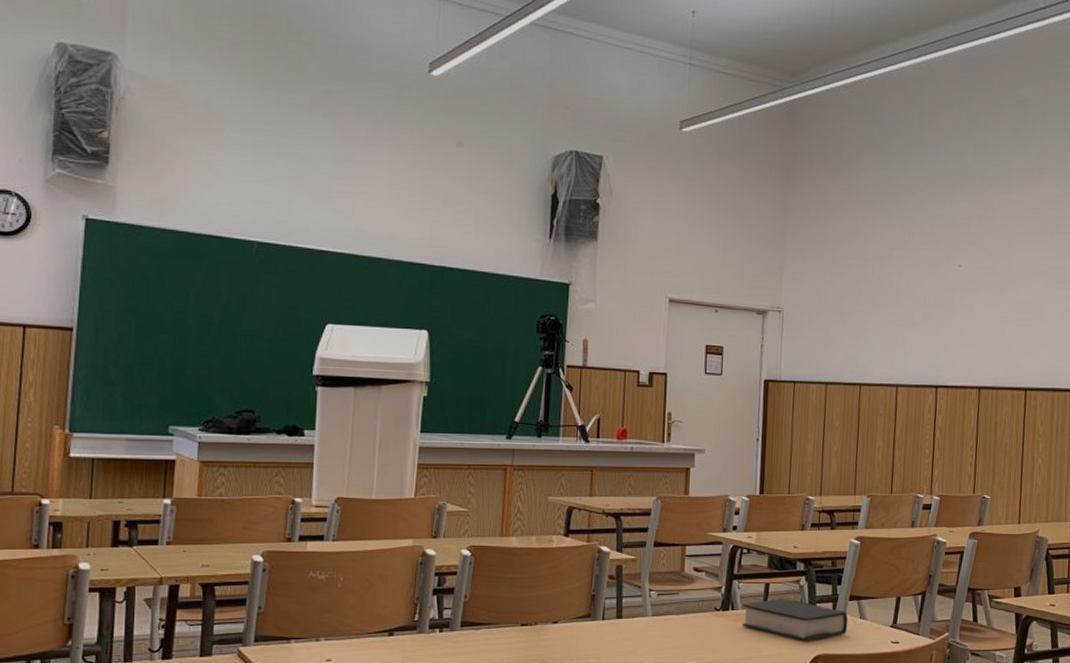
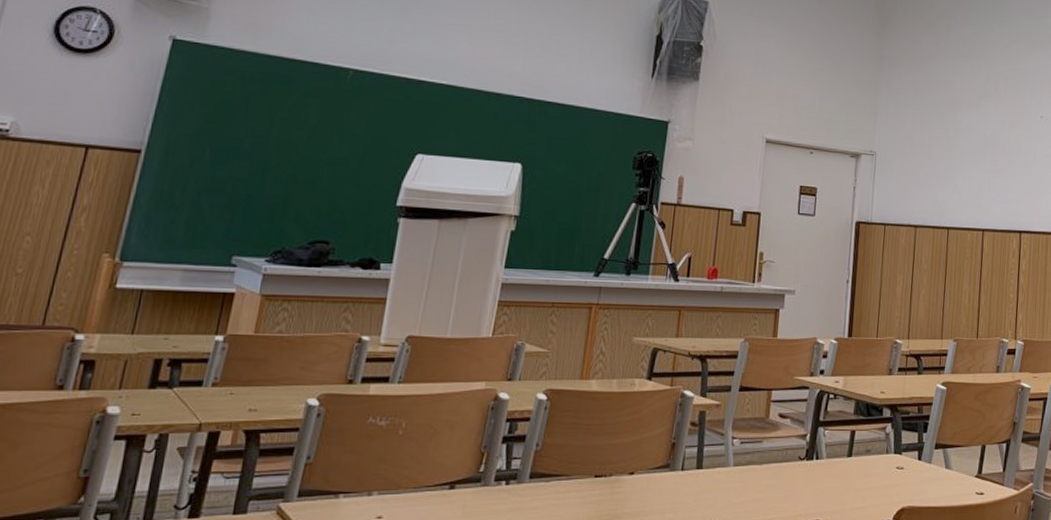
book: present [741,599,848,642] -> none [825,447,934,493]

